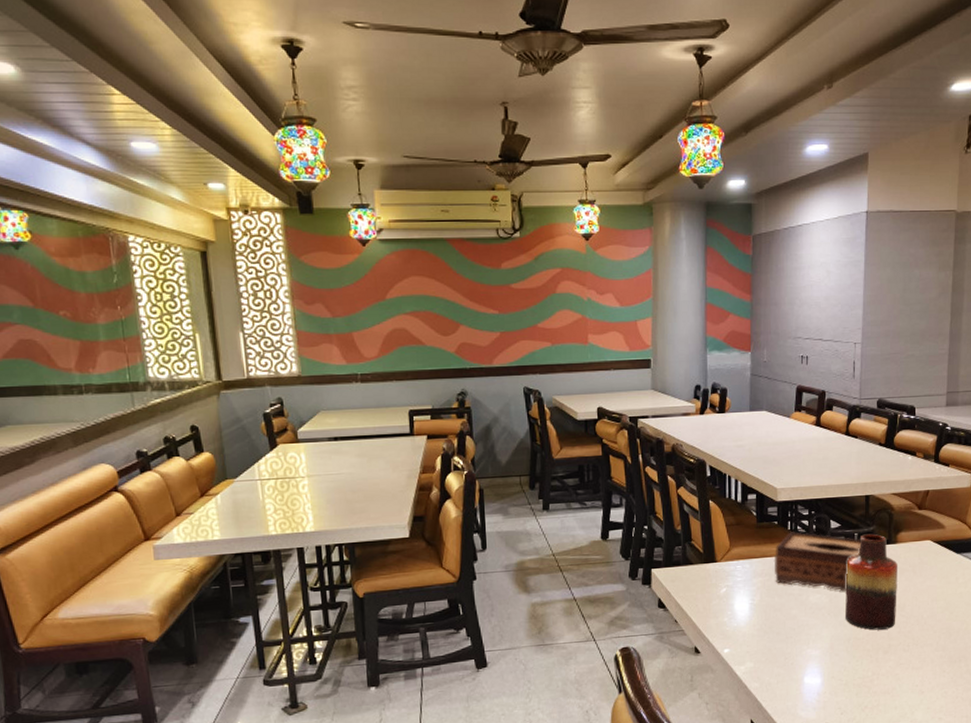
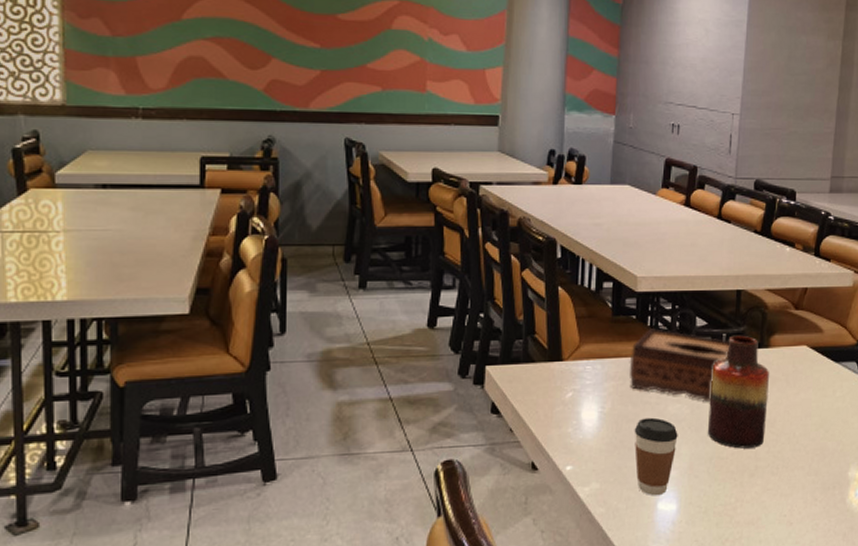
coffee cup: none [780,606,819,672] -> present [634,417,678,496]

